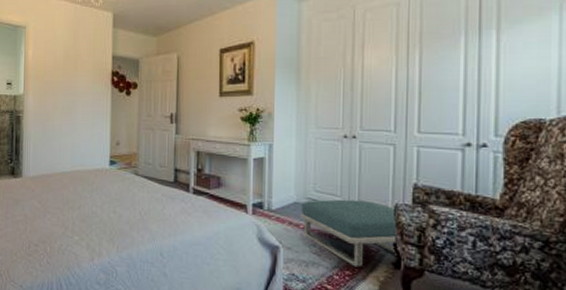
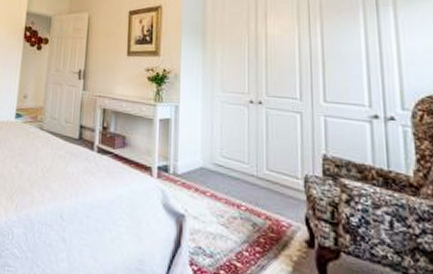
footstool: present [300,199,398,268] -> none [207,166,311,244]

